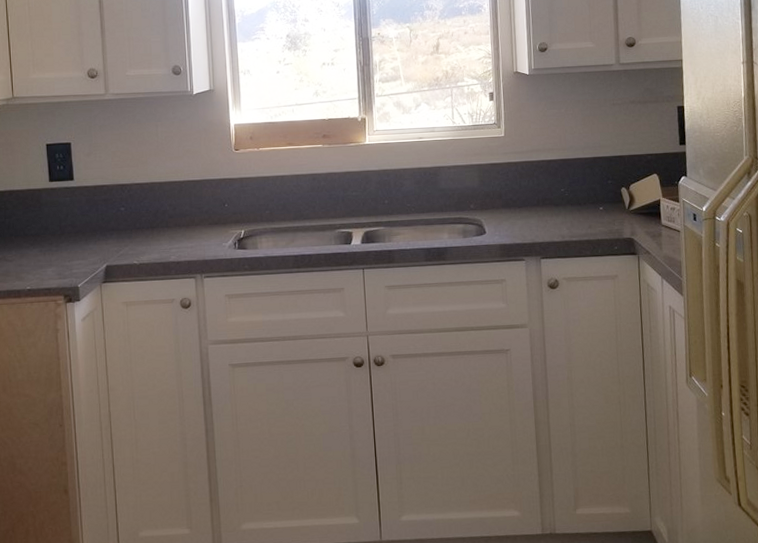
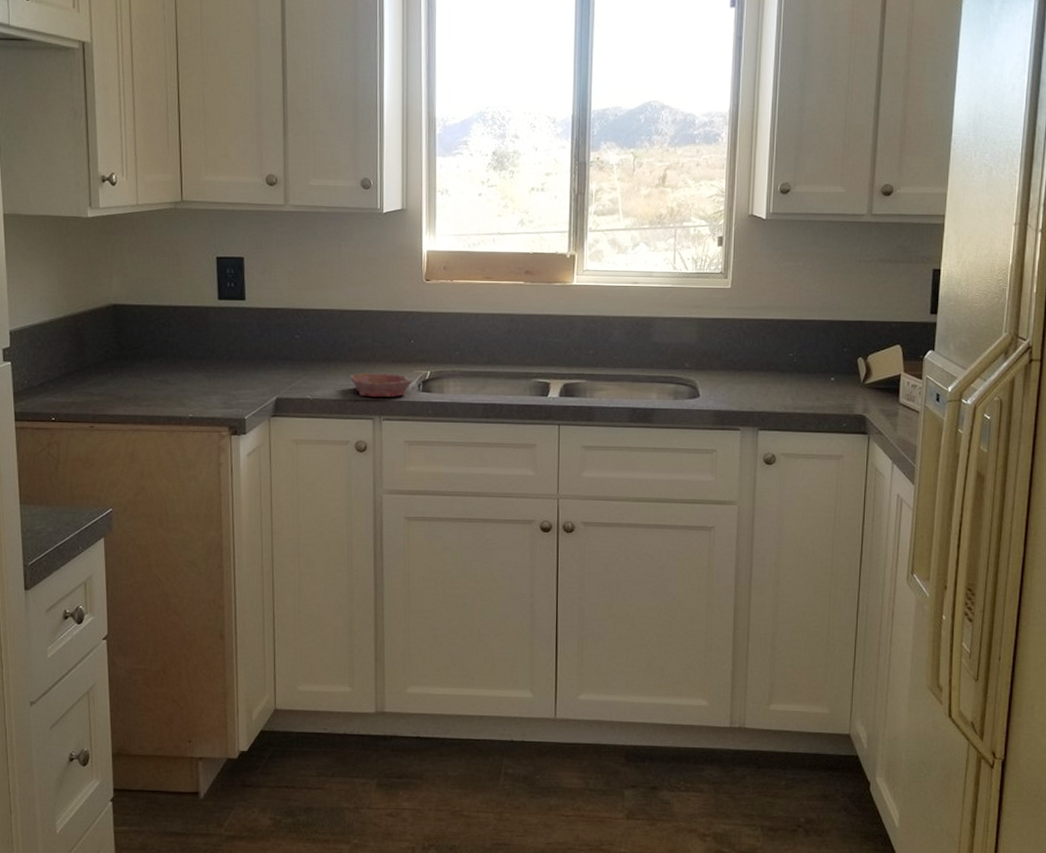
bowl: none [171,235,228,258] -> present [349,373,412,398]

